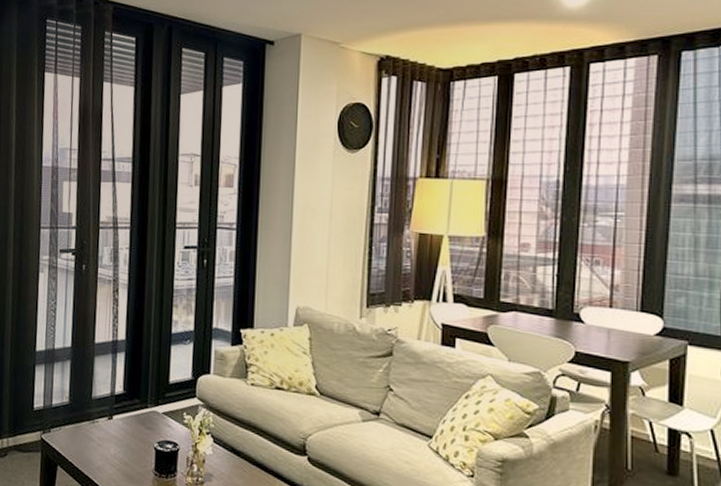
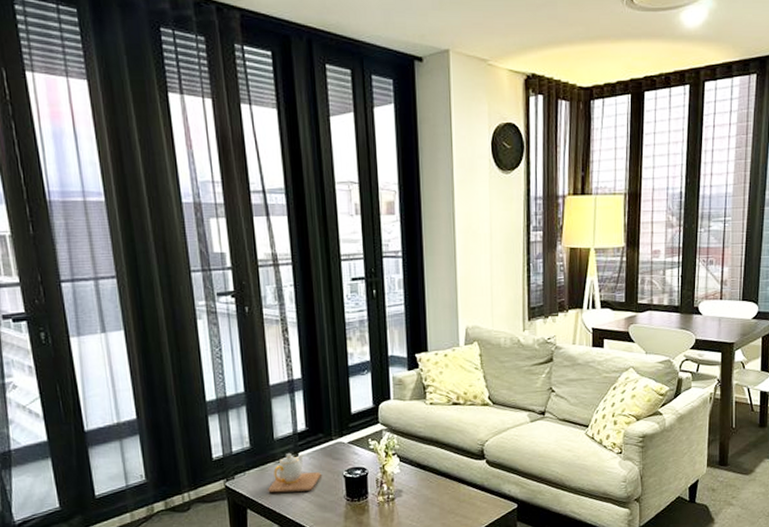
teapot: none [80,414,132,458] -> present [268,452,321,493]

